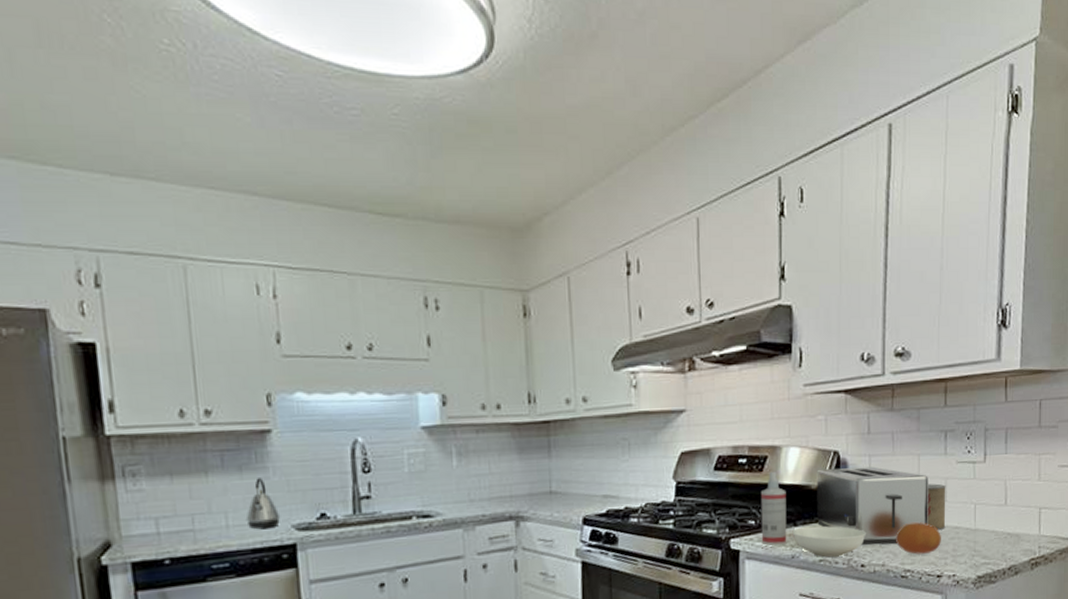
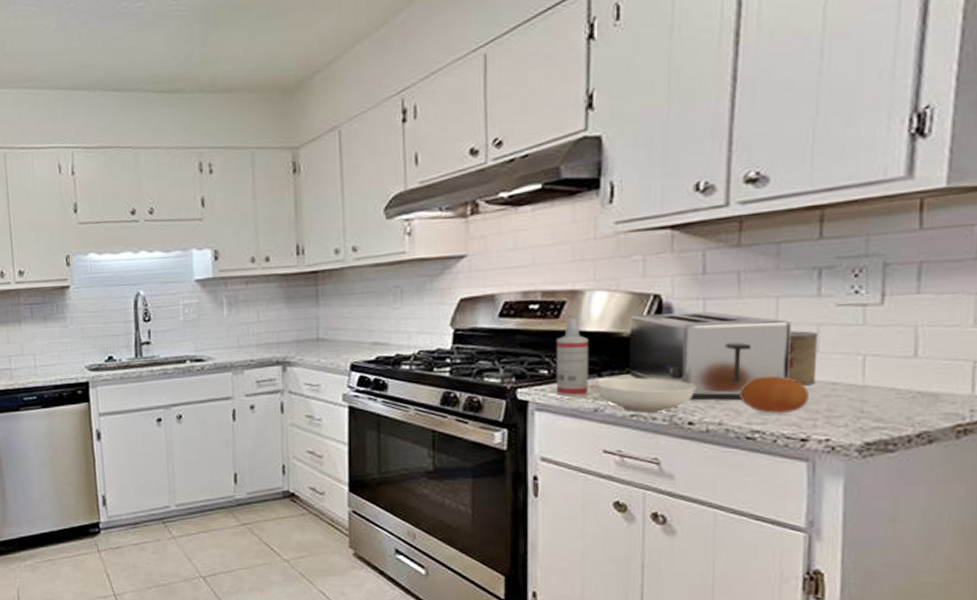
kettle: present [245,478,281,530] -> none [49,326,77,370]

